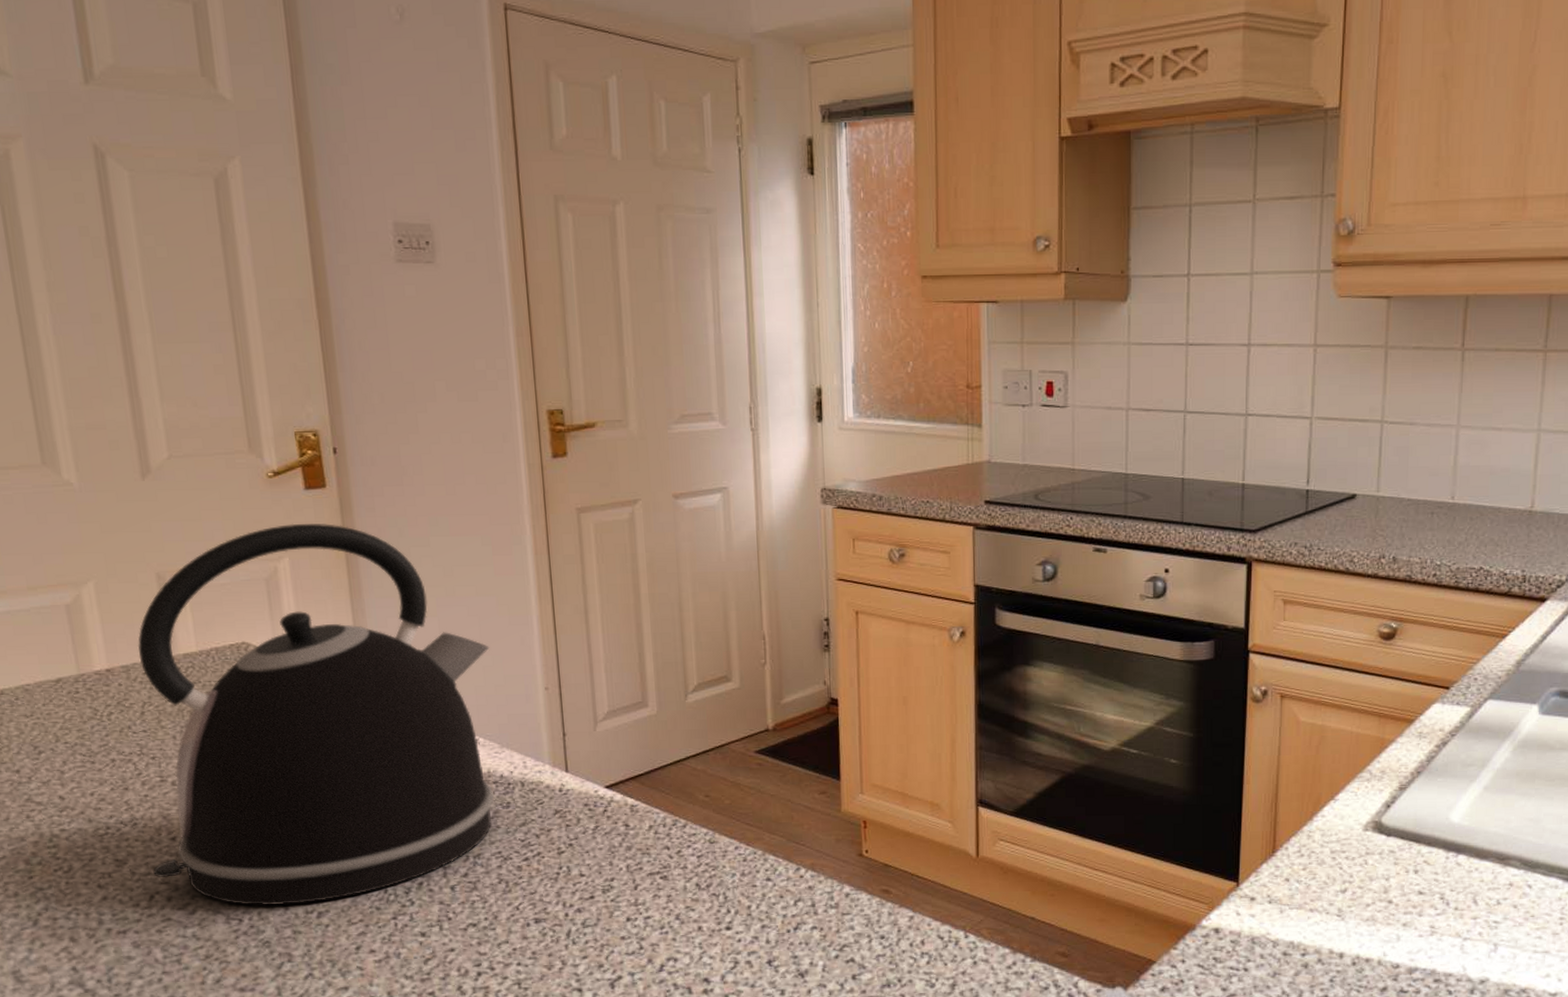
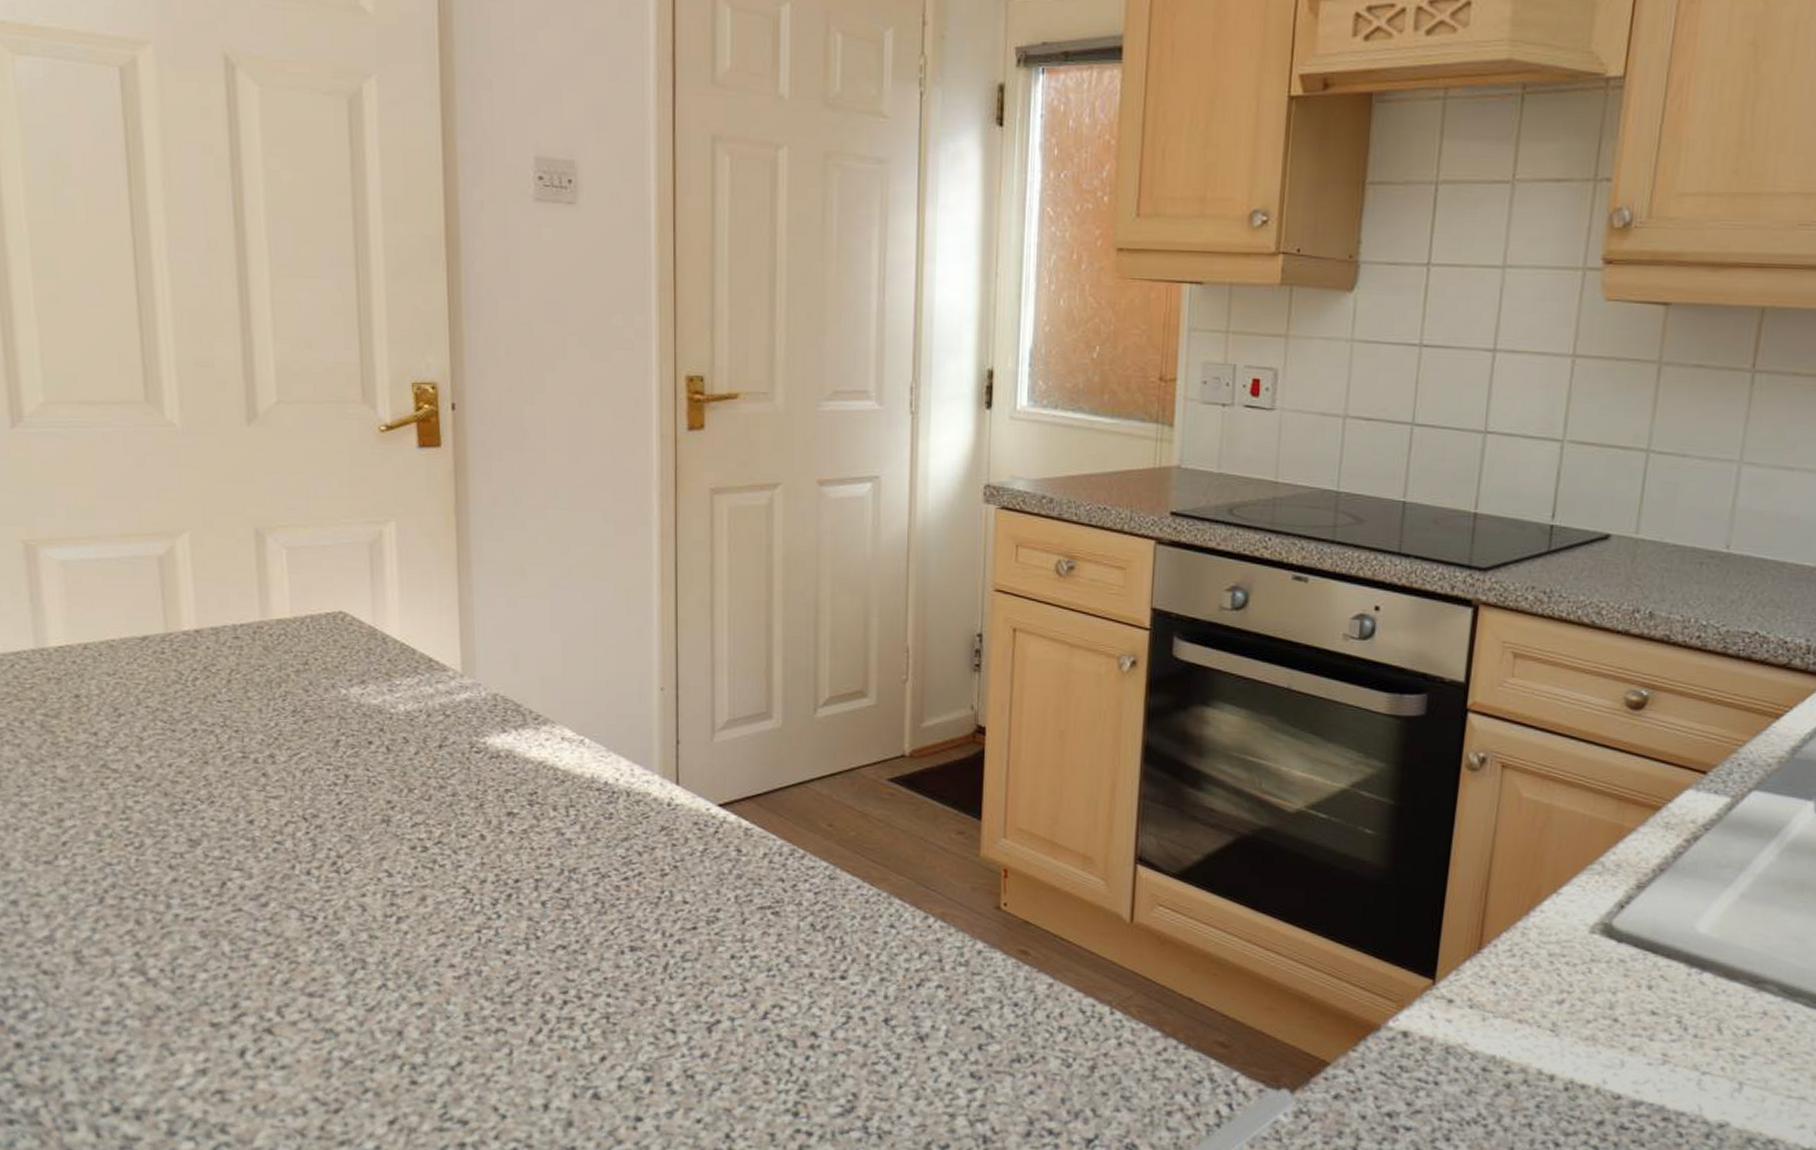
kettle: present [137,523,494,906] -> none [227,484,604,906]

